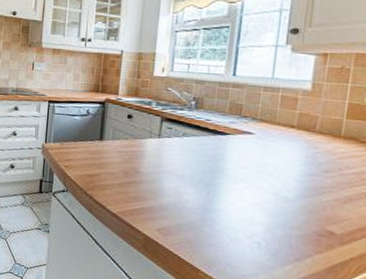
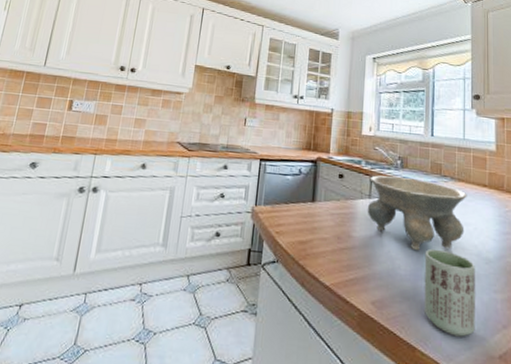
bowl: none [156,116,270,187] -> present [367,175,467,250]
cup: none [211,186,271,265] -> present [424,248,475,337]

